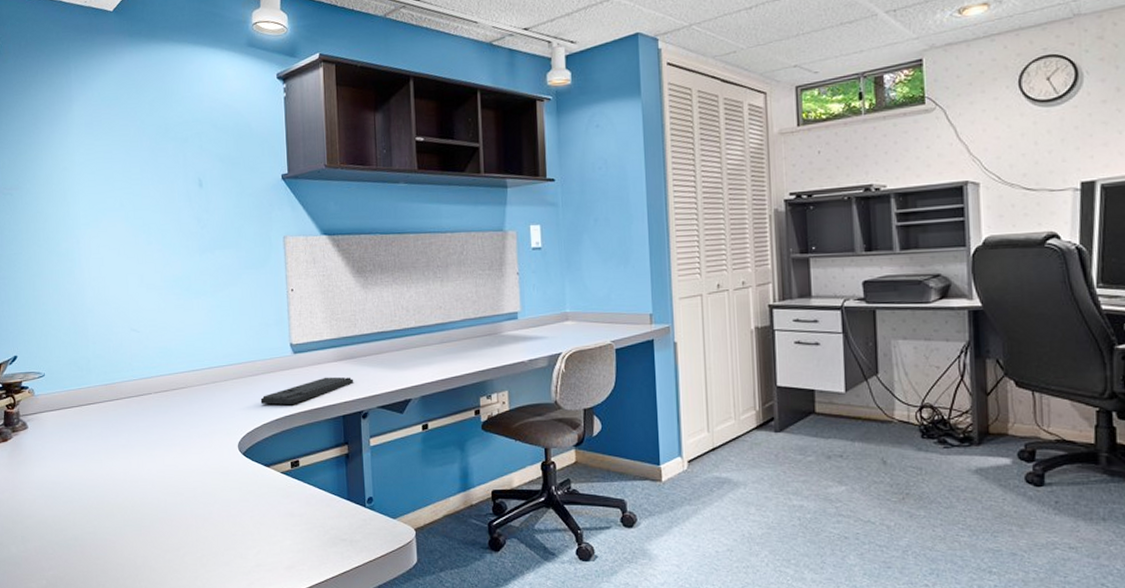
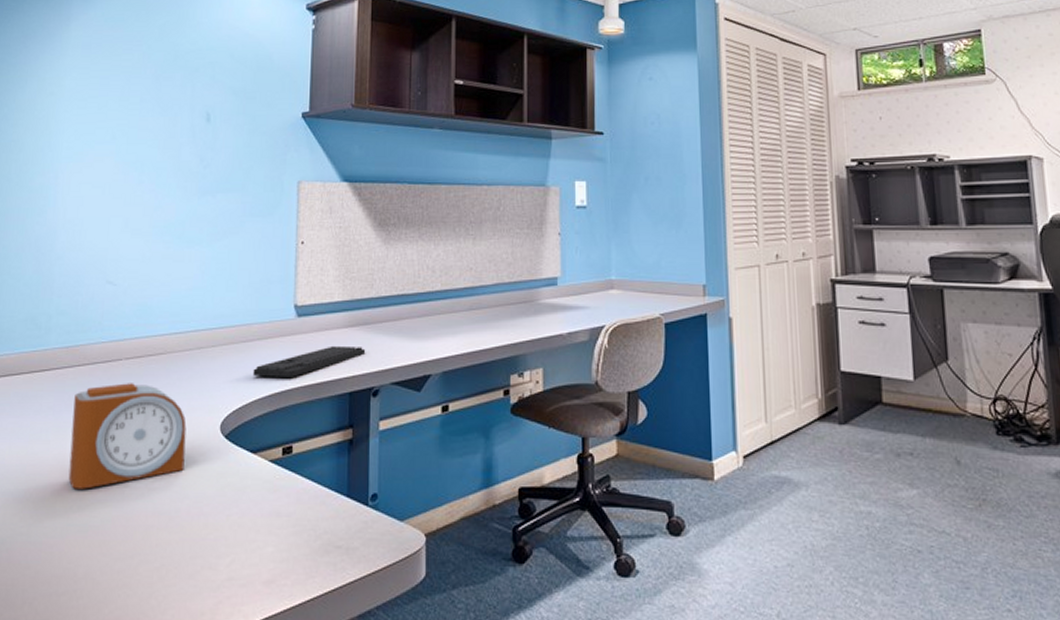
alarm clock: none [117,412,212,498] -> present [68,383,187,489]

